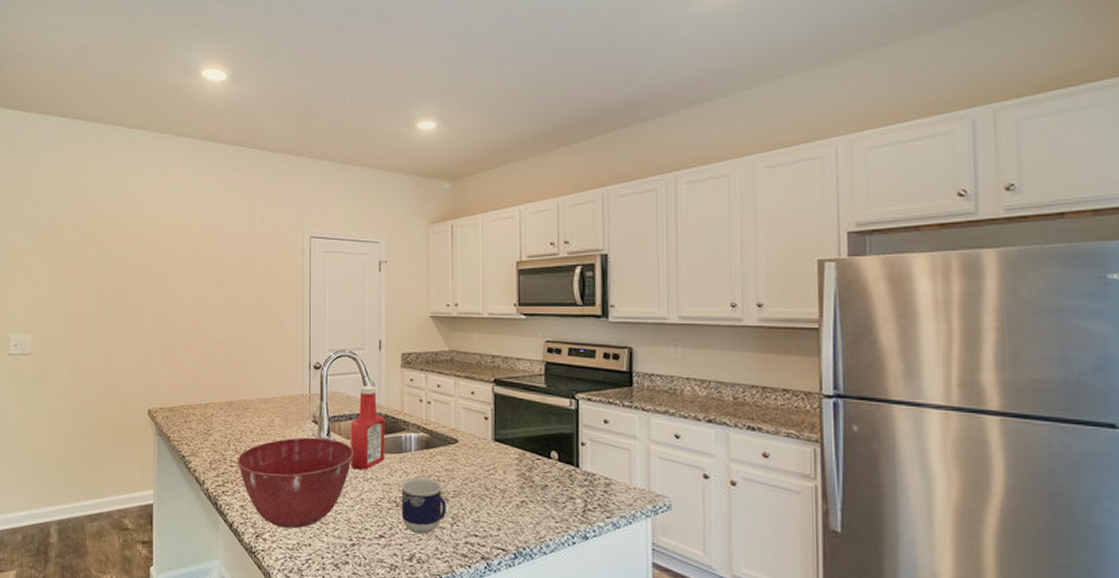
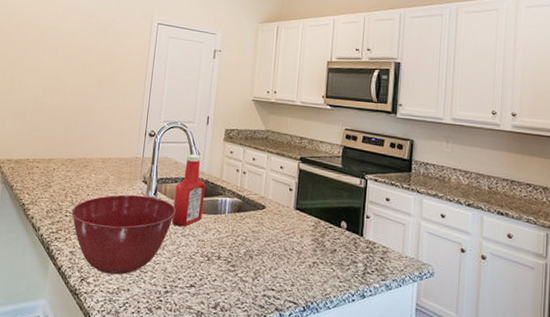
cup: present [400,477,446,535] -> none [211,236,251,287]

